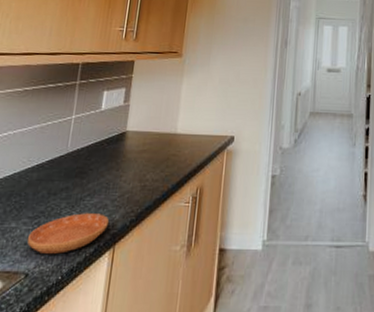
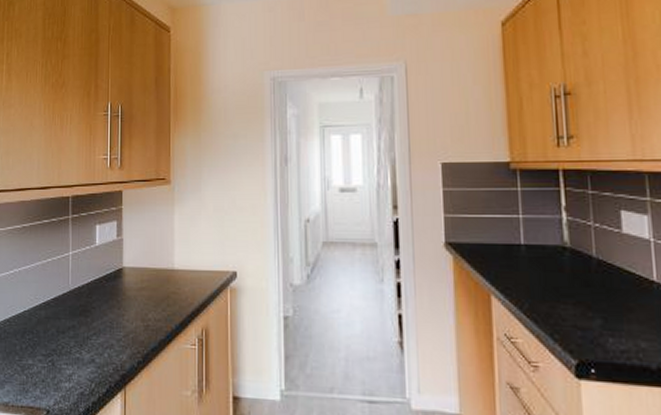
saucer: present [27,213,109,254] -> none [44,352,116,392]

